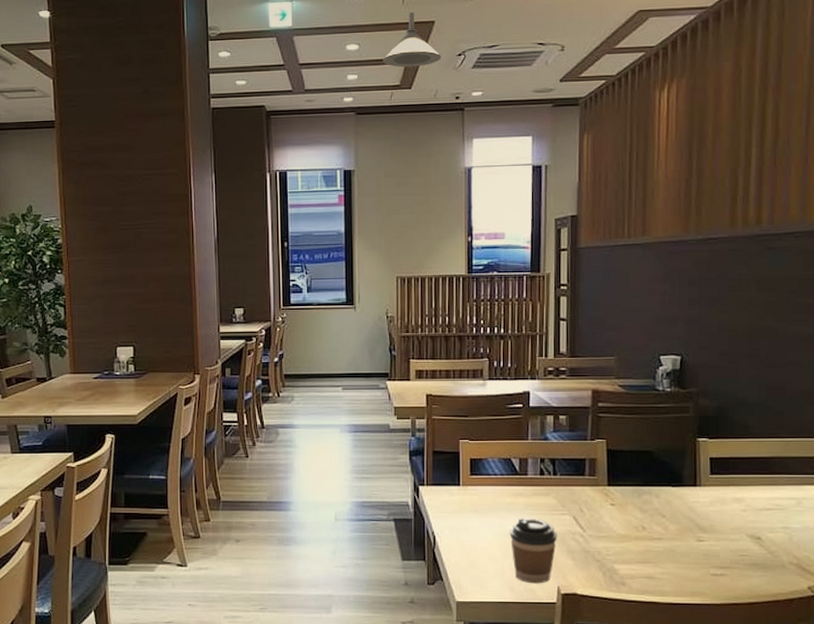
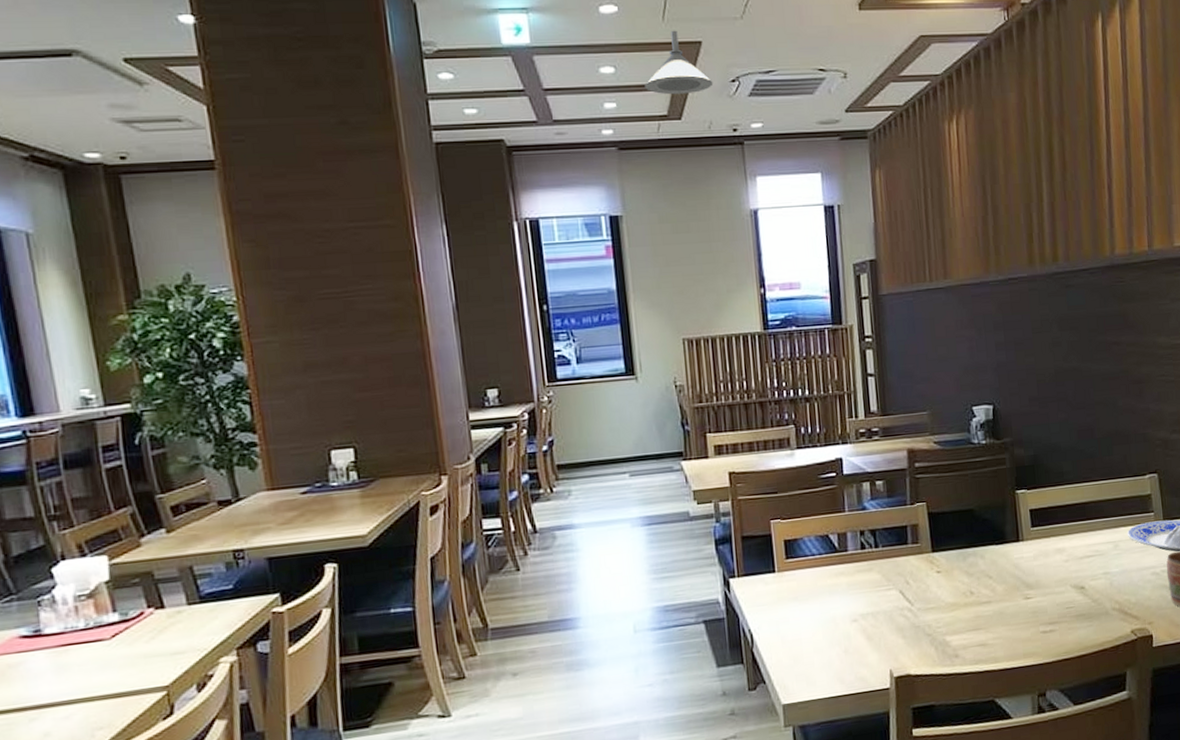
coffee cup: present [509,518,557,584] -> none [833,598,885,671]

